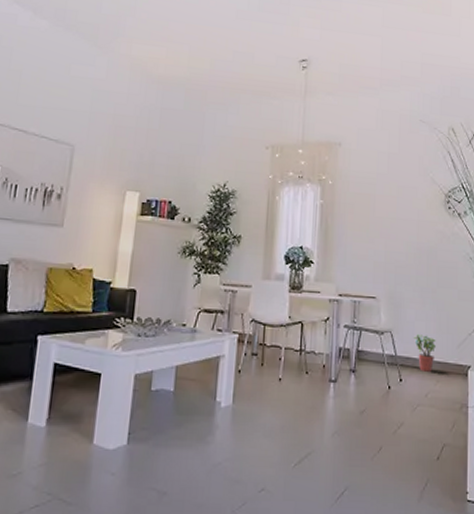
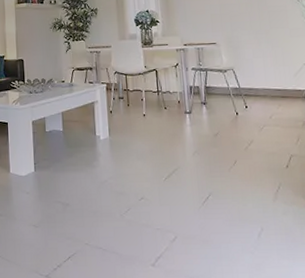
potted plant: present [413,334,436,372] -> none [253,69,275,99]

